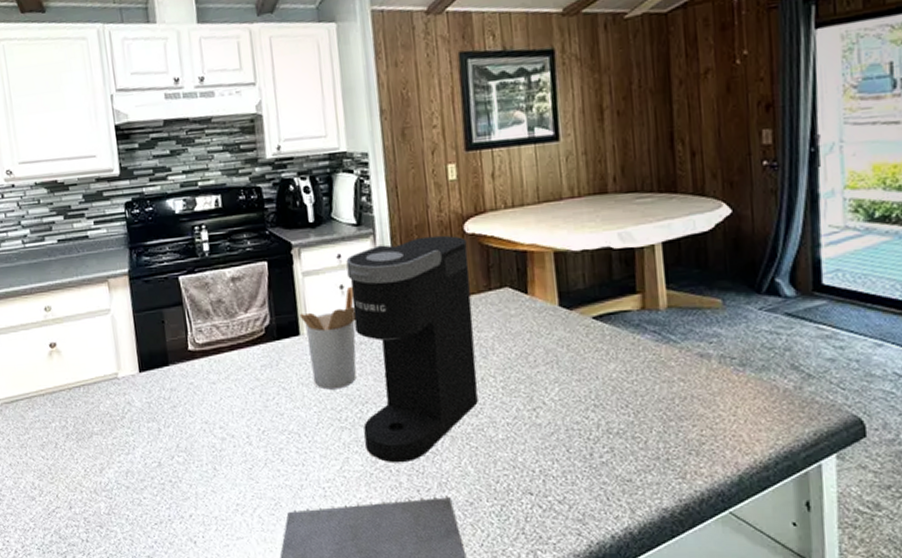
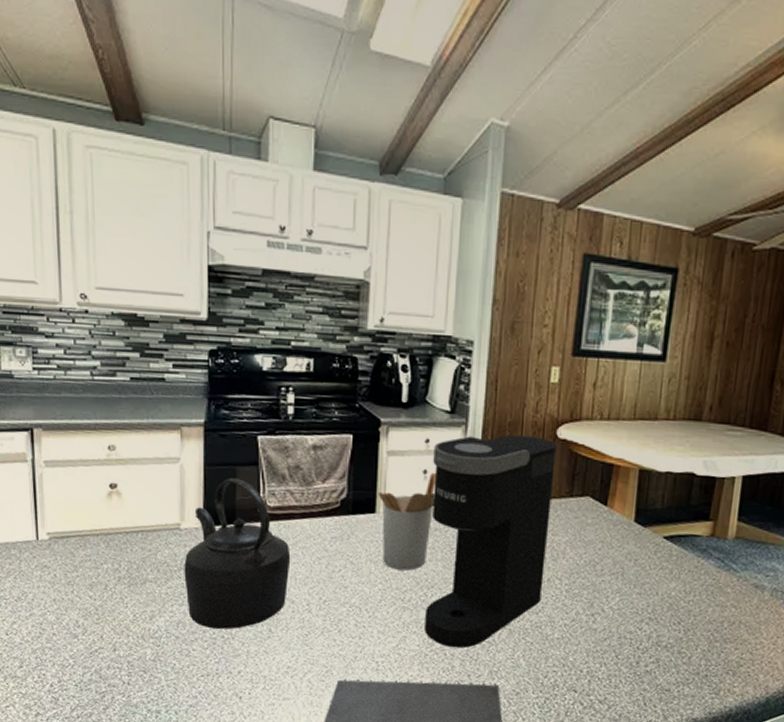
kettle: none [125,320,227,474] -> present [184,478,291,630]

